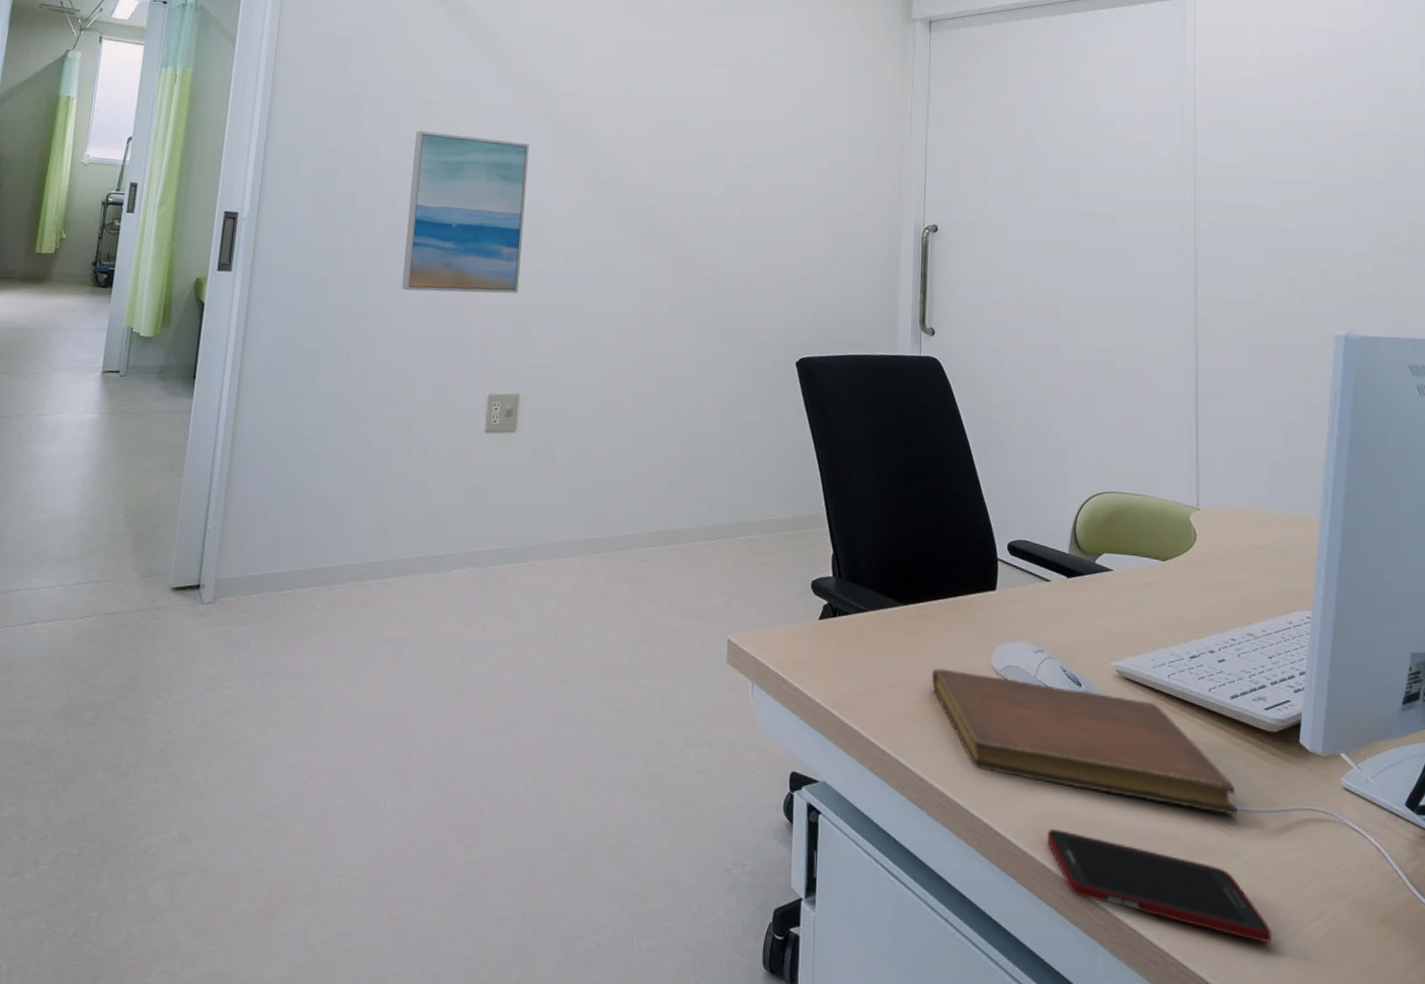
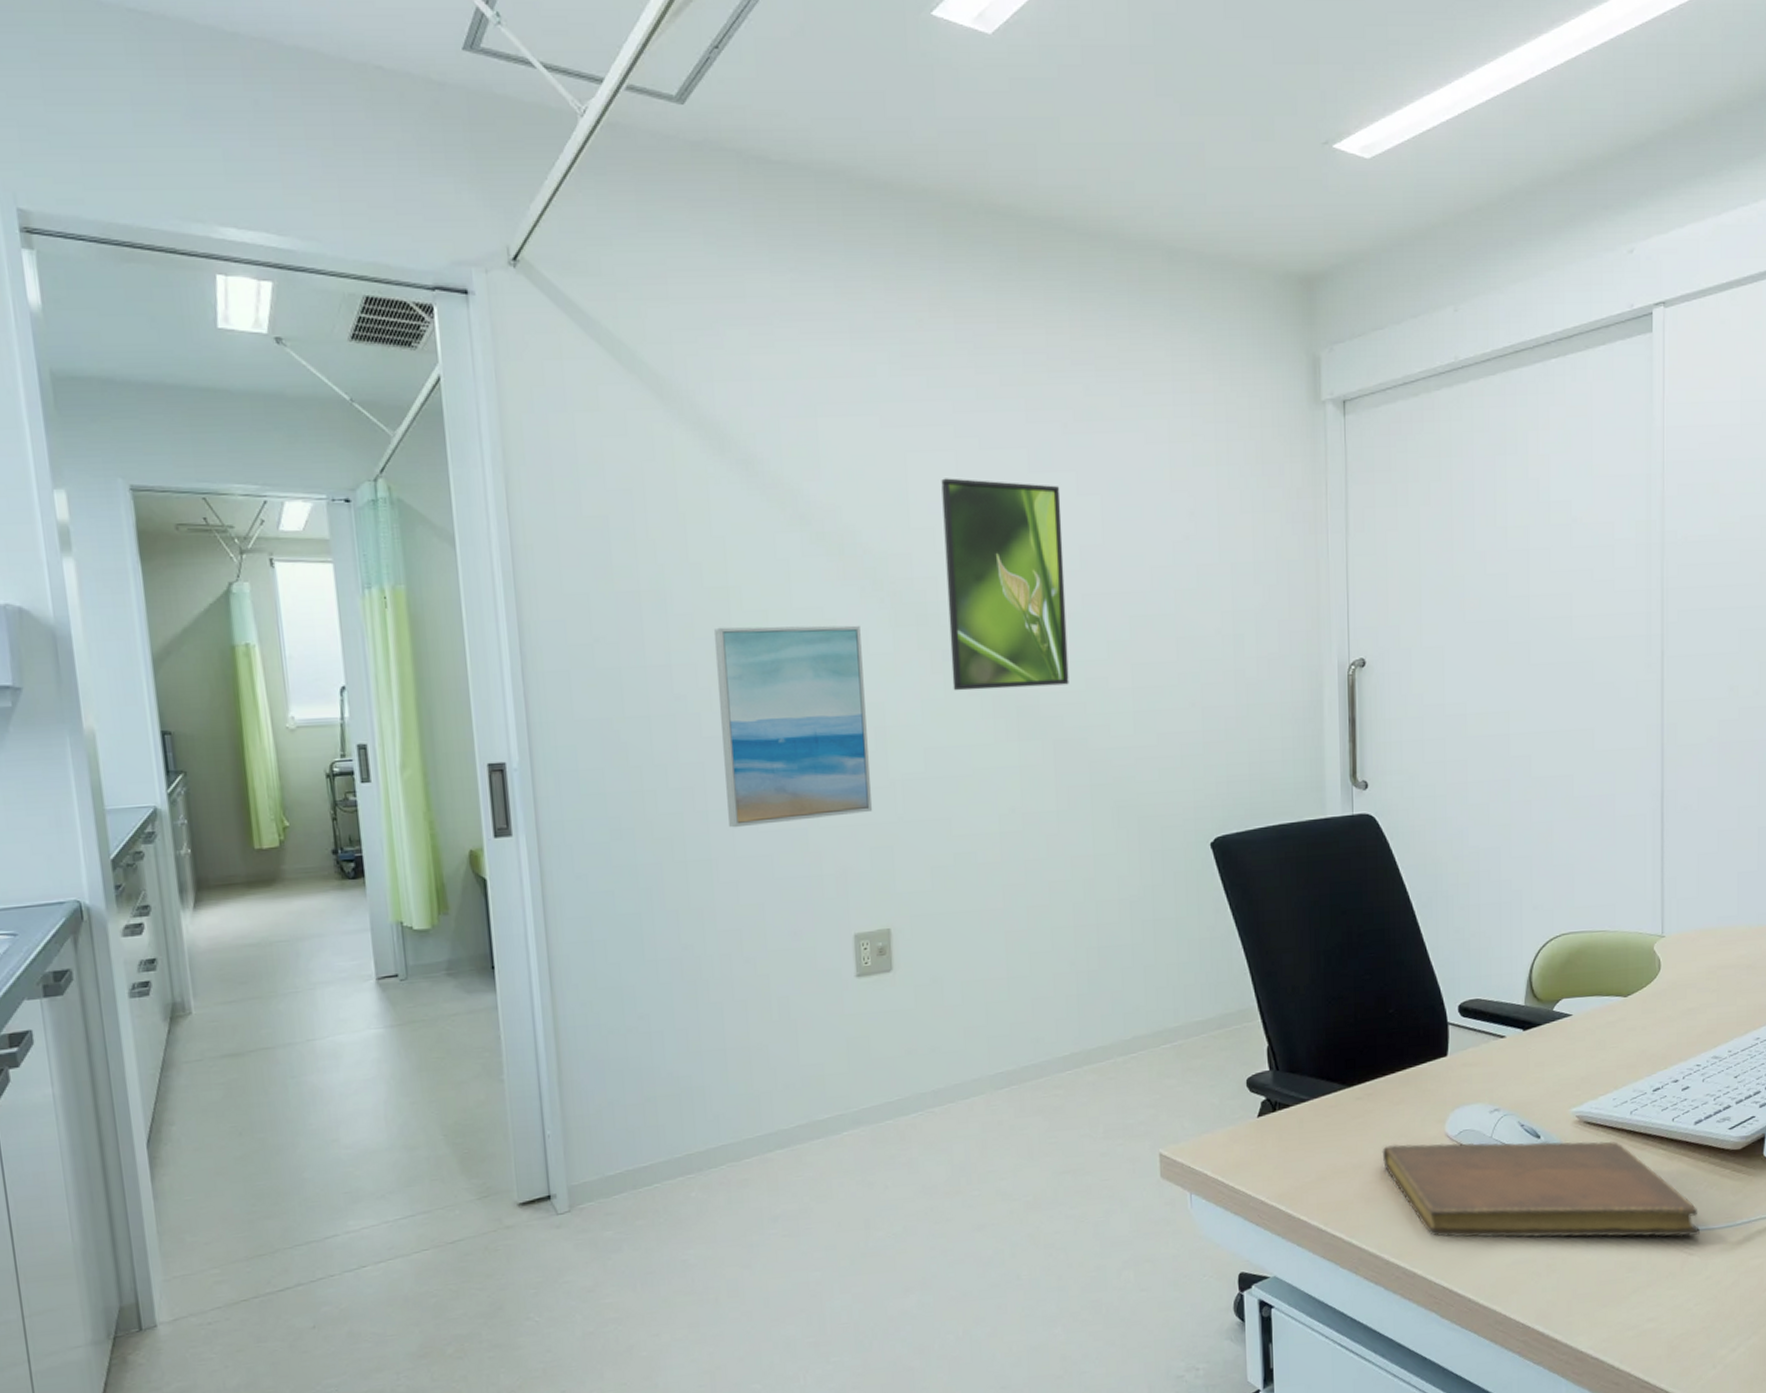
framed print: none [596,41,699,213] -> present [941,478,1069,691]
cell phone: present [1047,829,1273,944] -> none [1507,1279,1732,1348]

